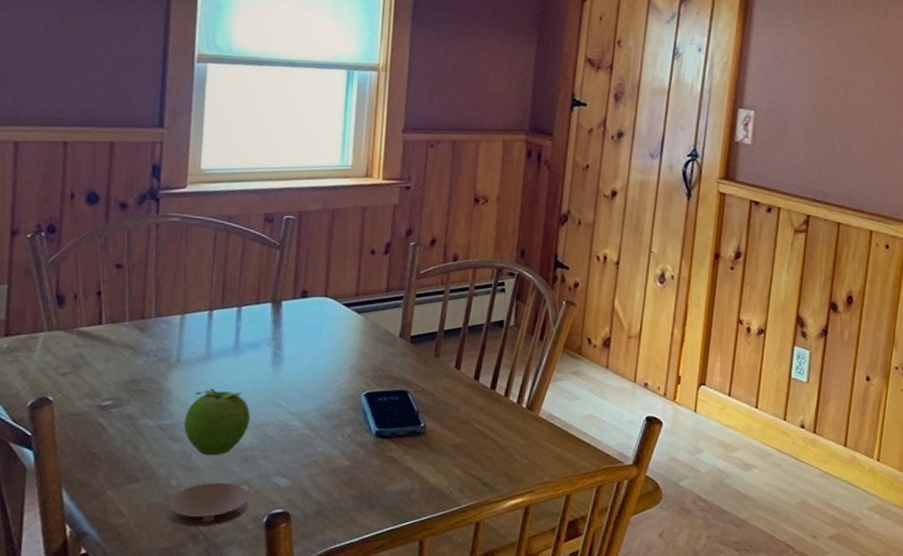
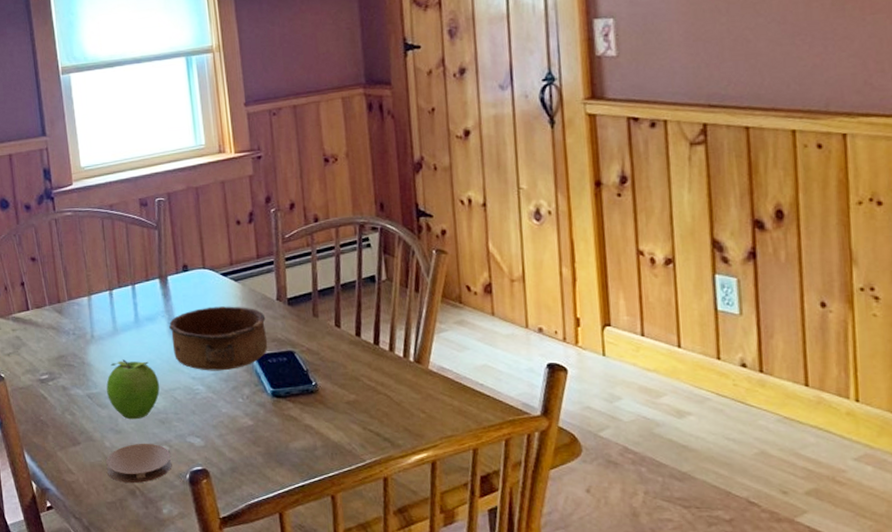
bowl: none [273,338,384,407] -> present [169,306,268,371]

